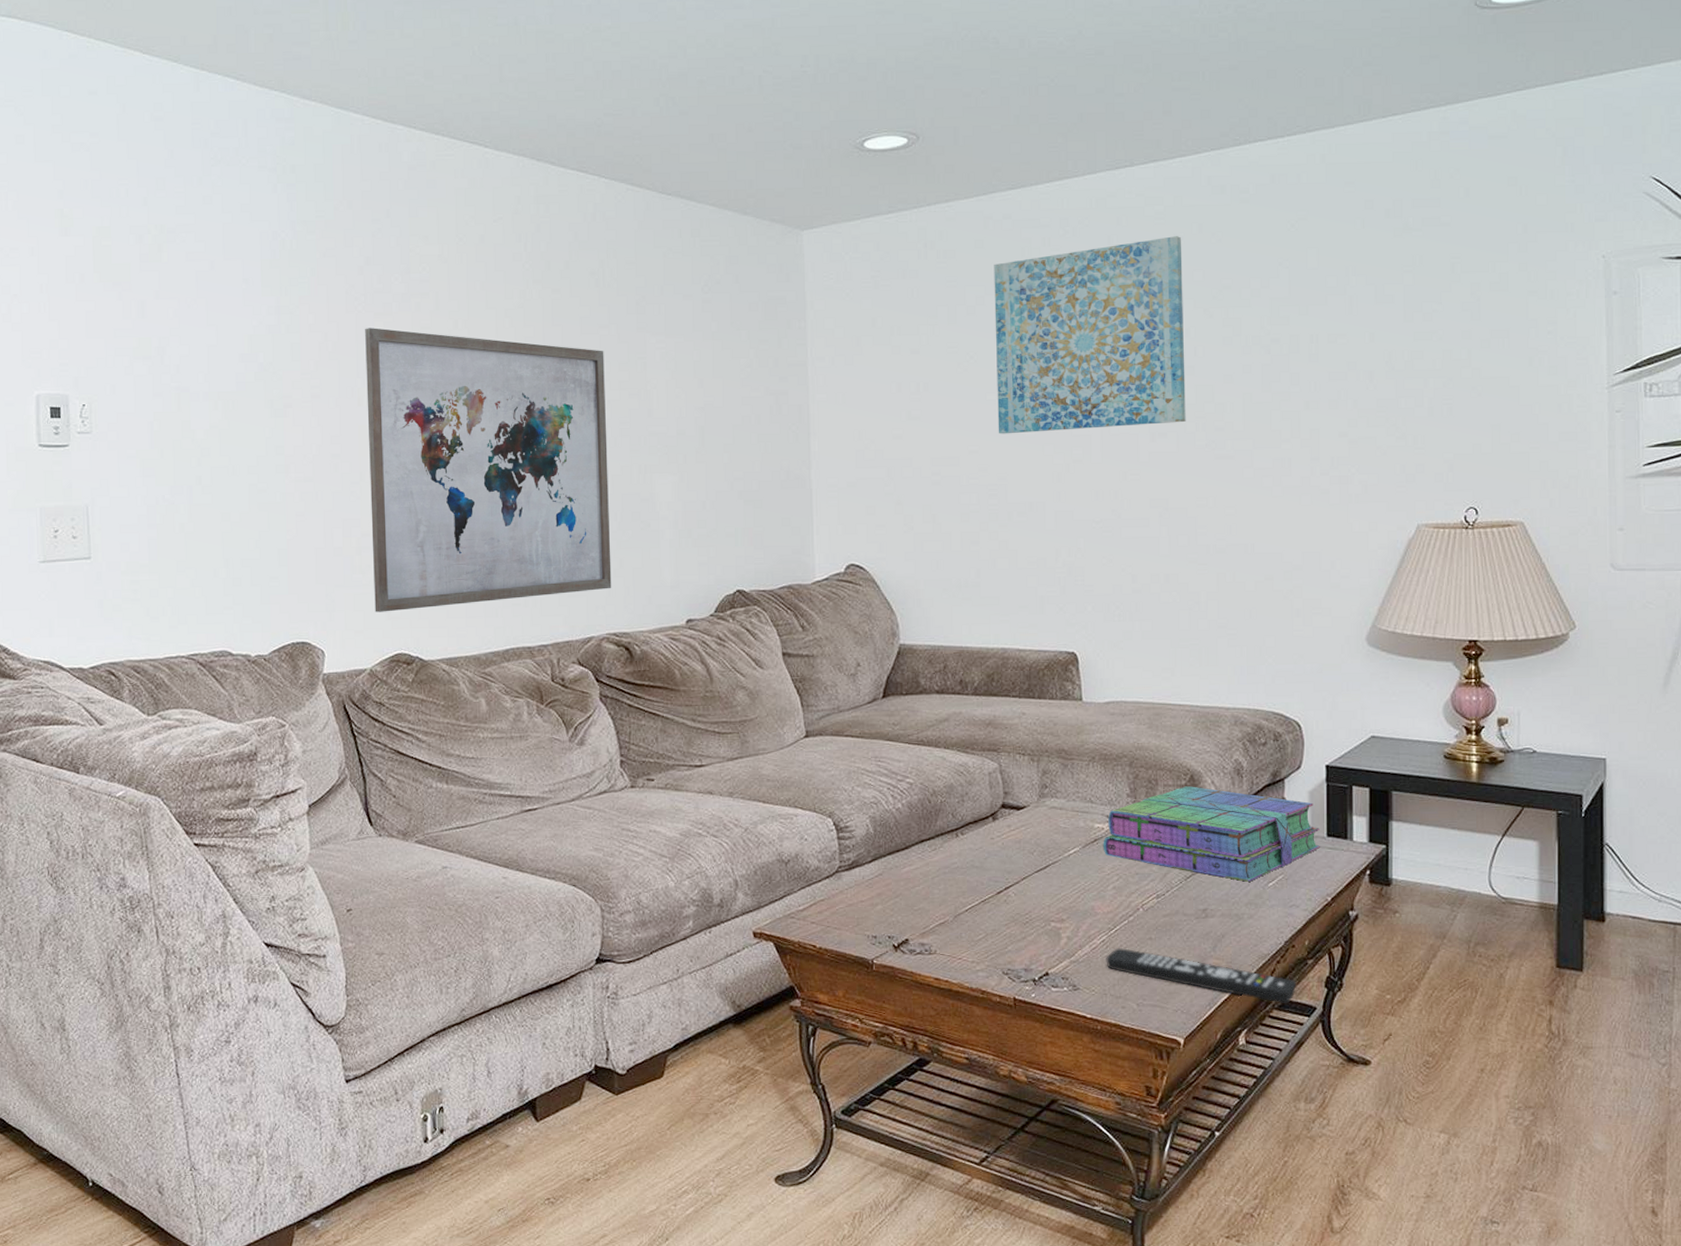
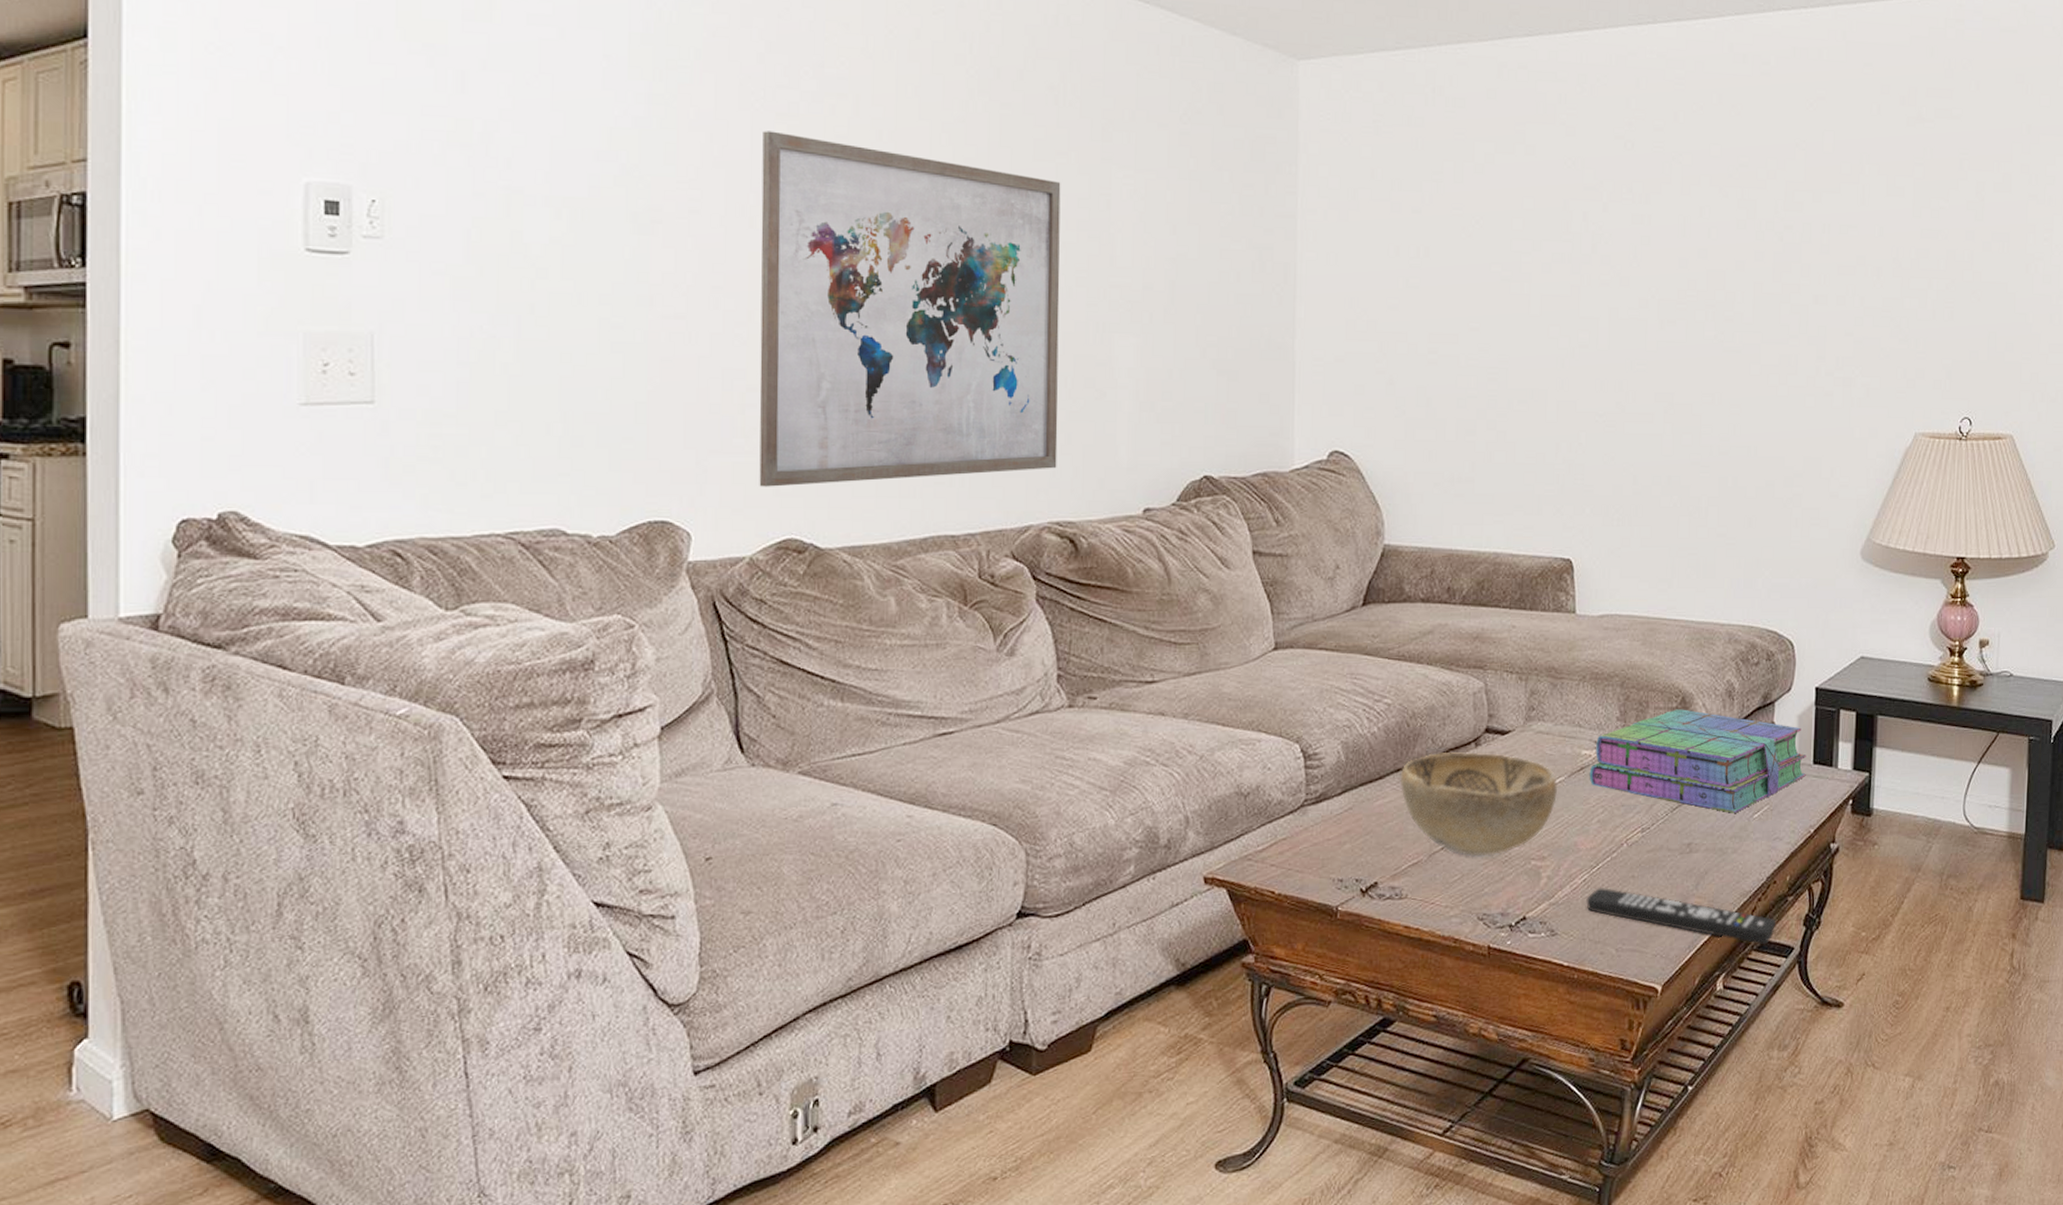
decorative bowl: none [924,825,1073,918] -> present [1400,751,1558,857]
wall art: present [994,236,1186,434] -> none [1501,104,1701,312]

